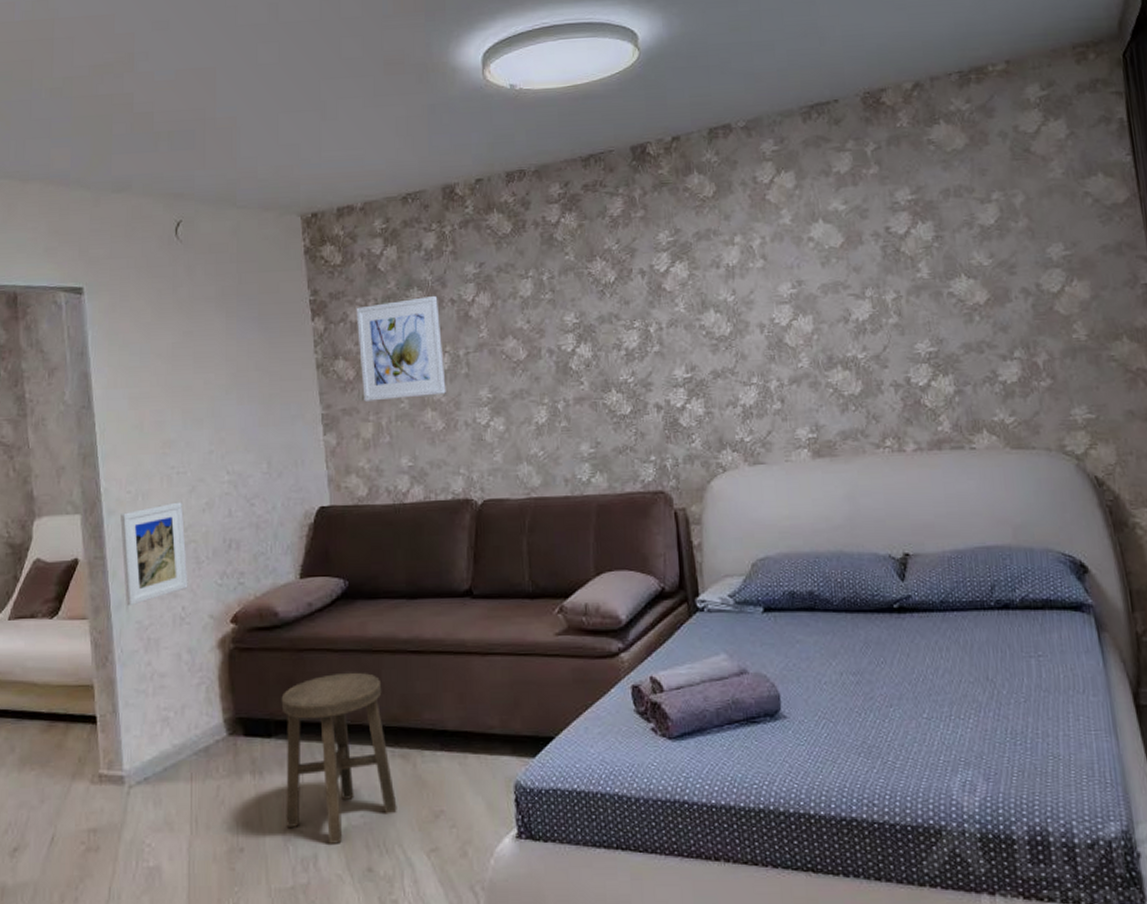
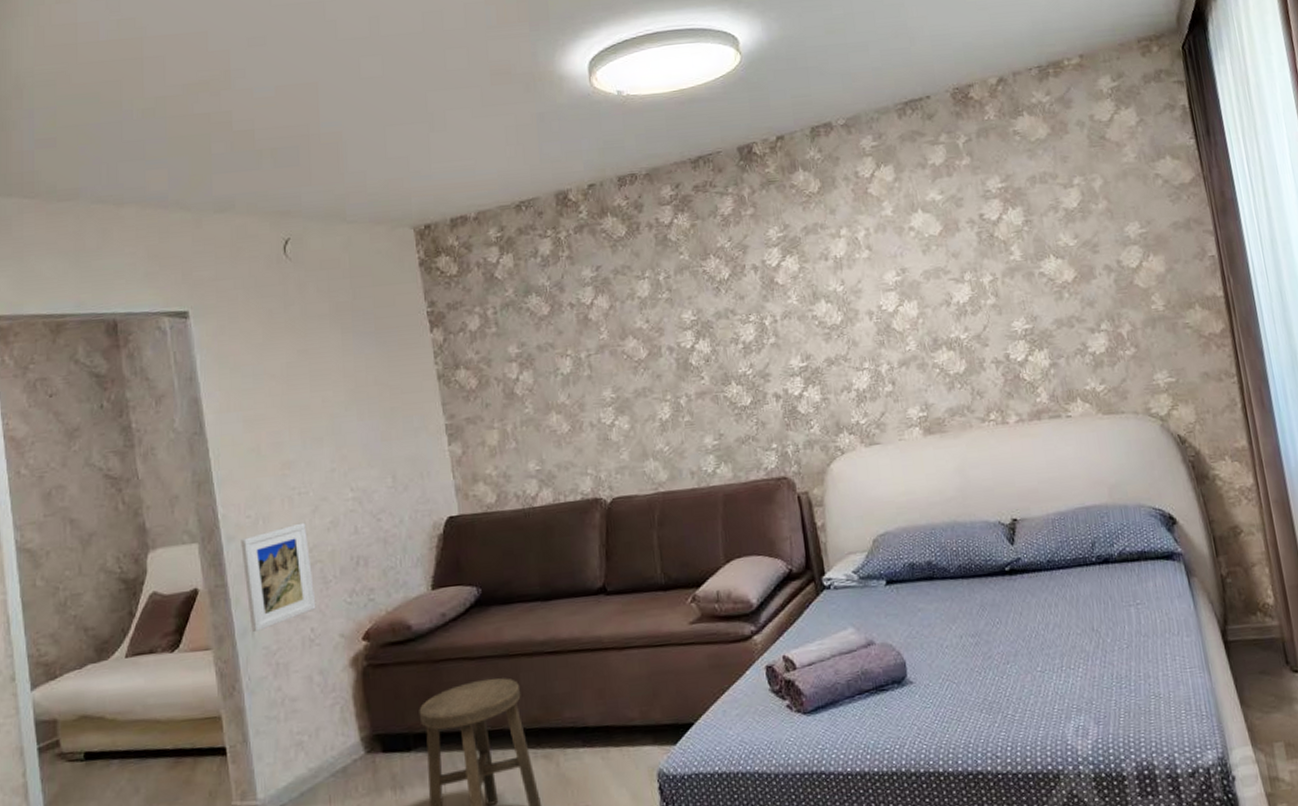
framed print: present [356,296,446,402] -> none [474,301,570,409]

